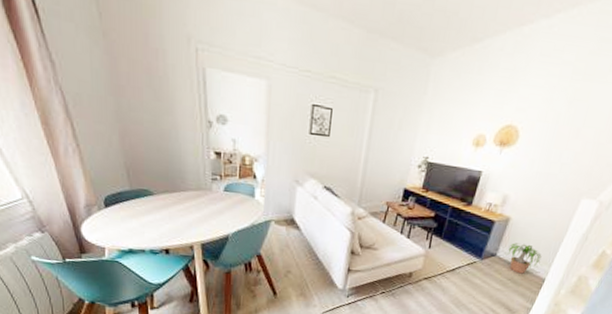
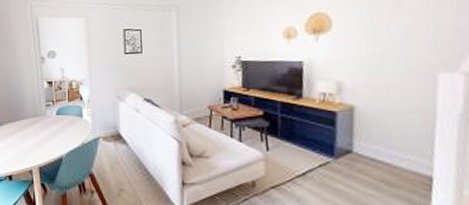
potted plant: present [506,243,542,274] -> none [364,134,418,173]

